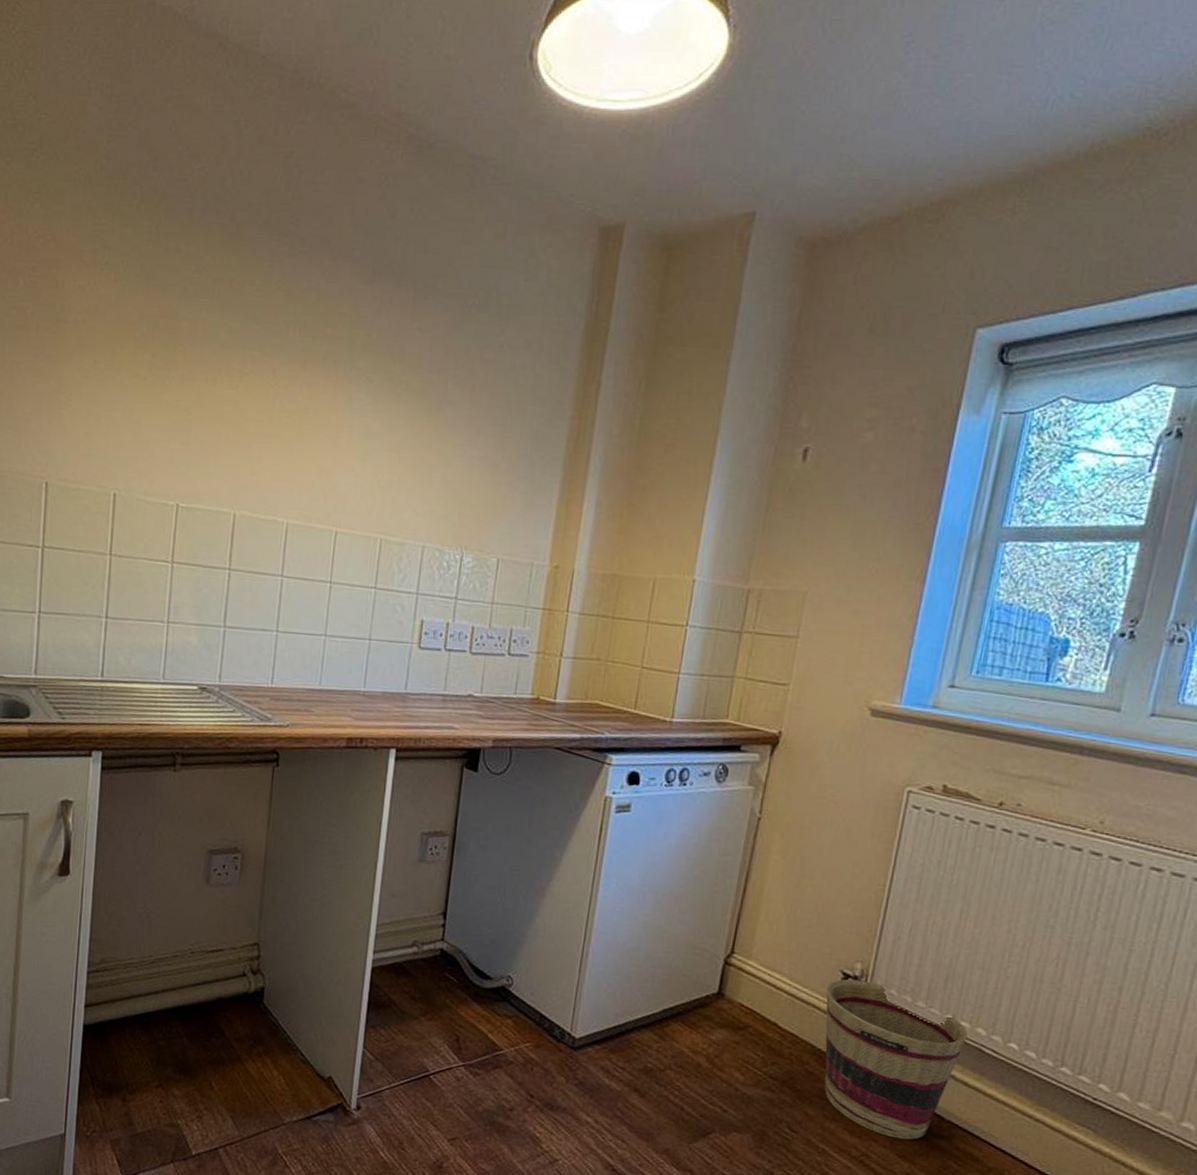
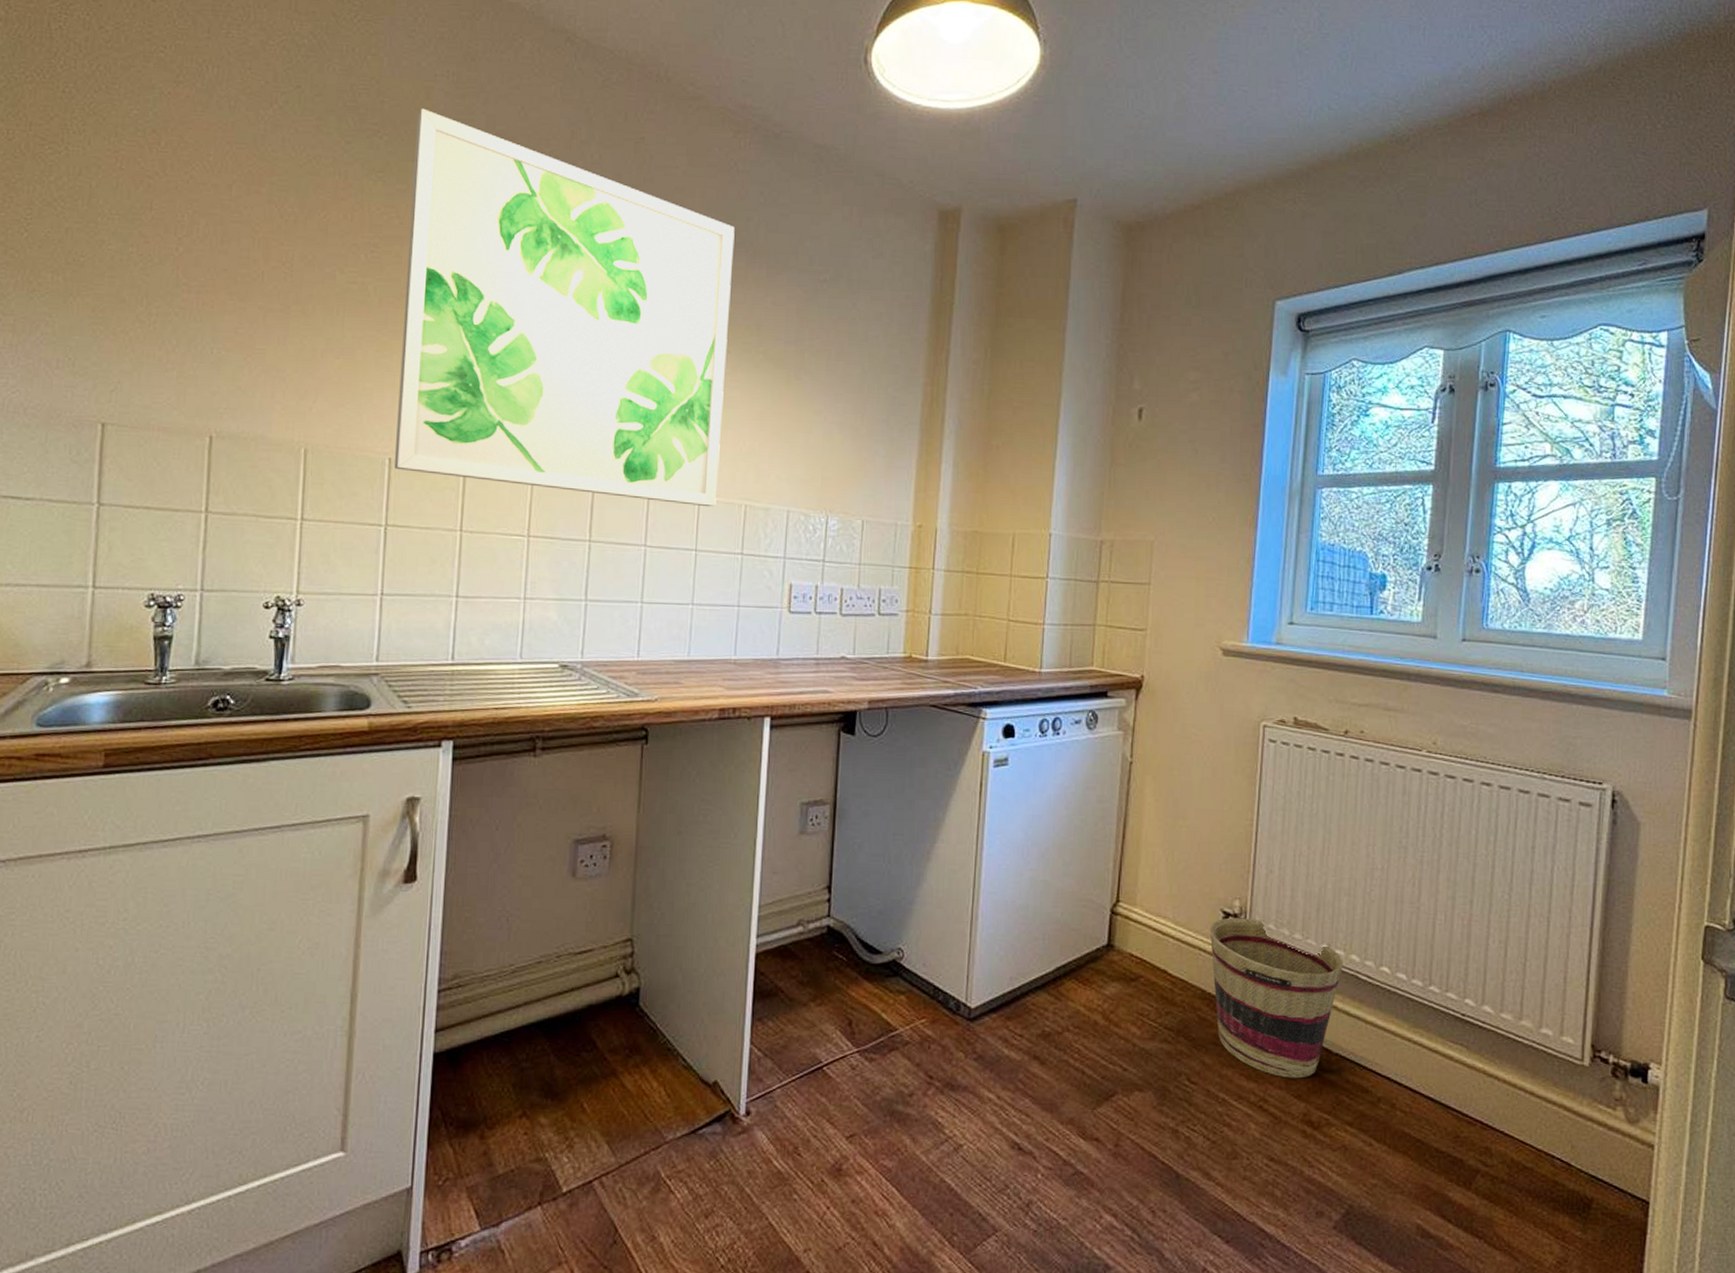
wall art: none [50,125,383,540] -> present [393,108,735,507]

